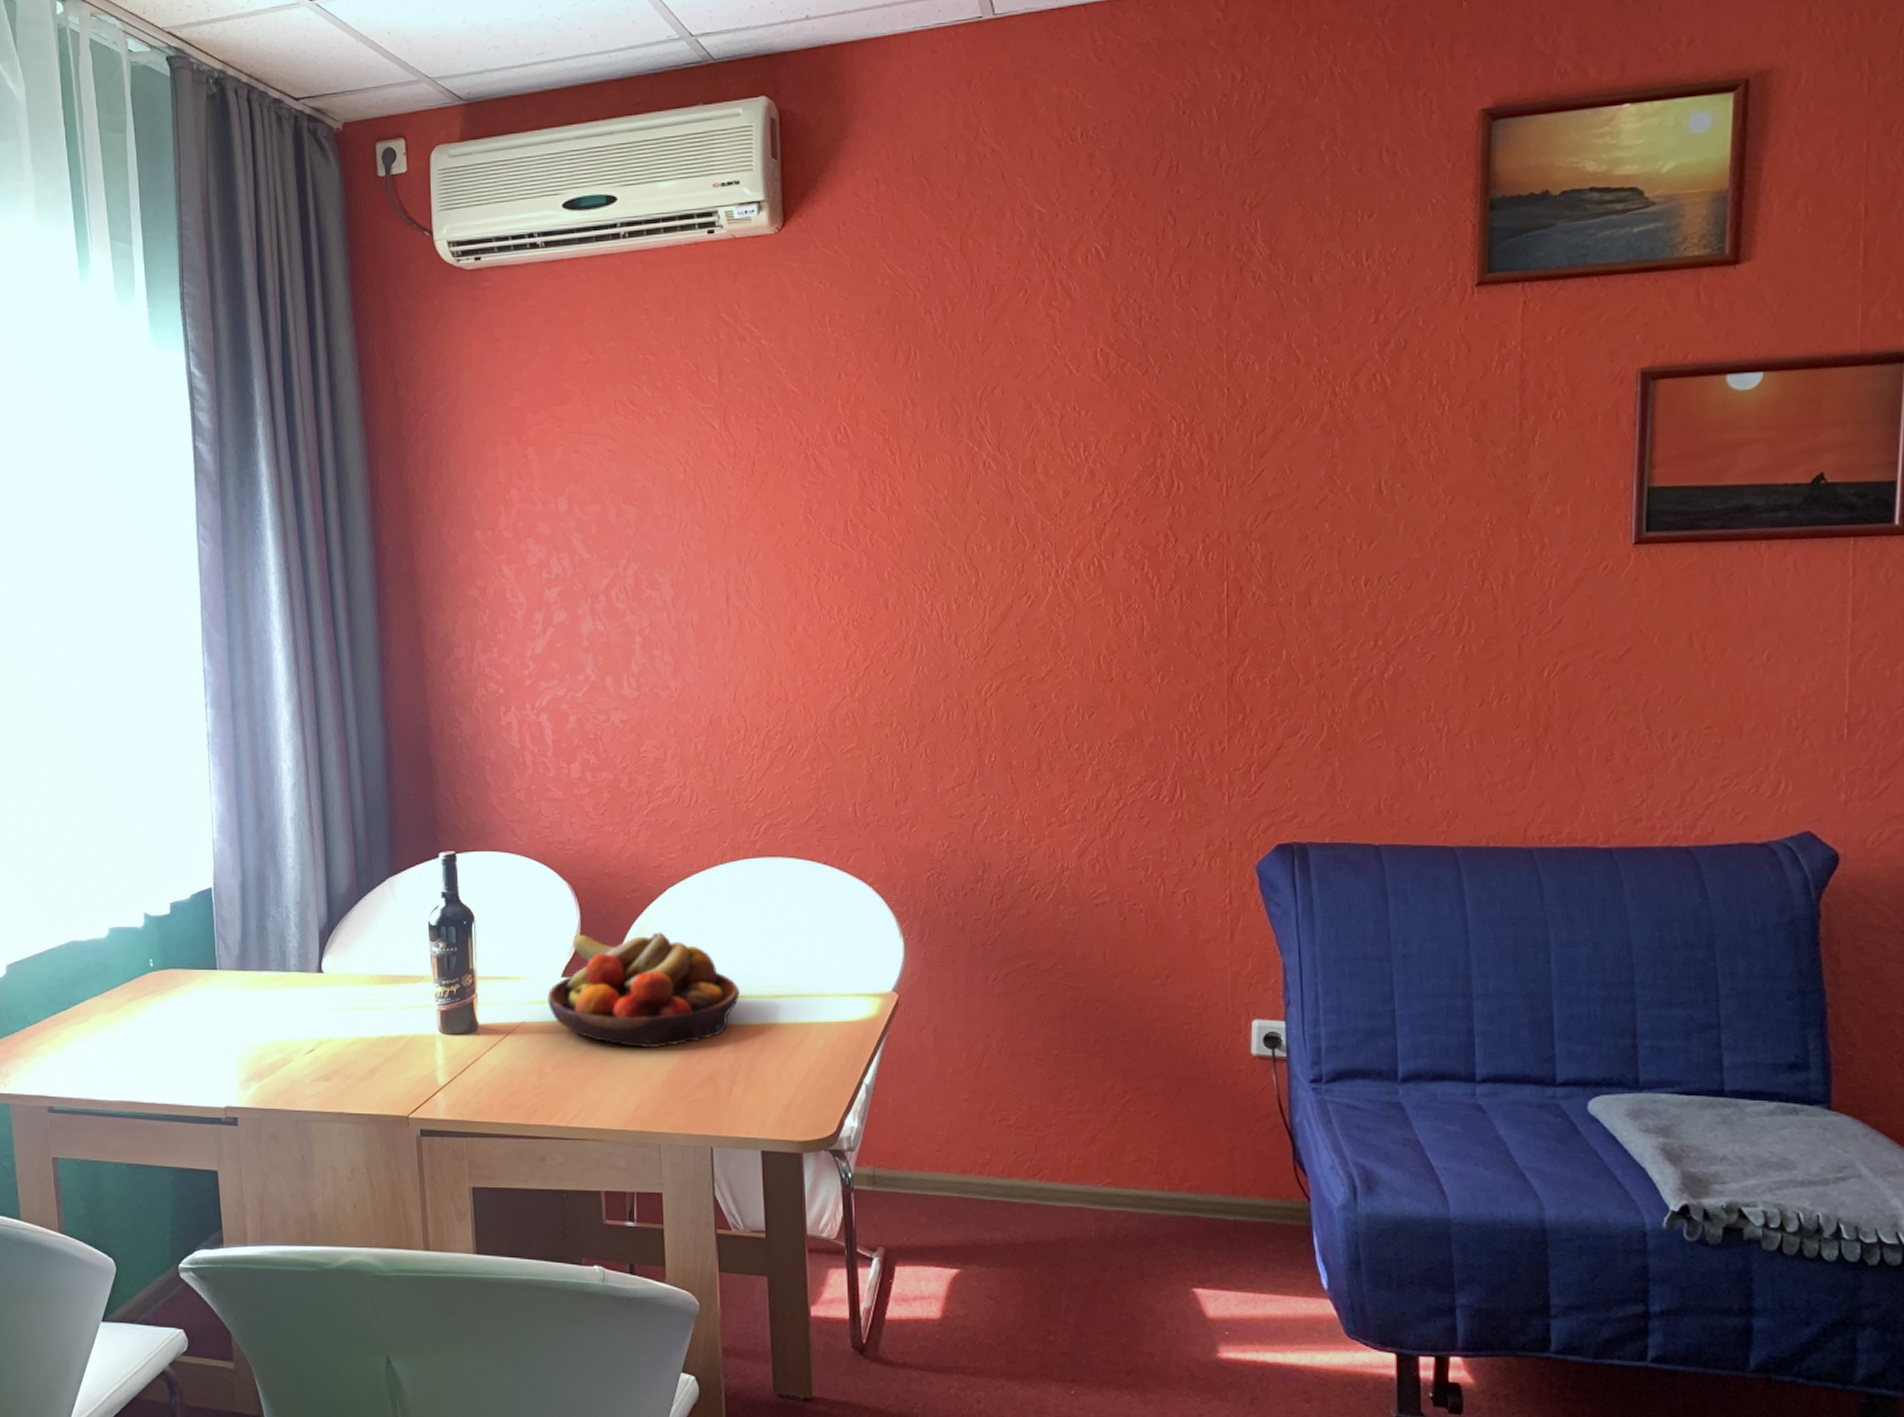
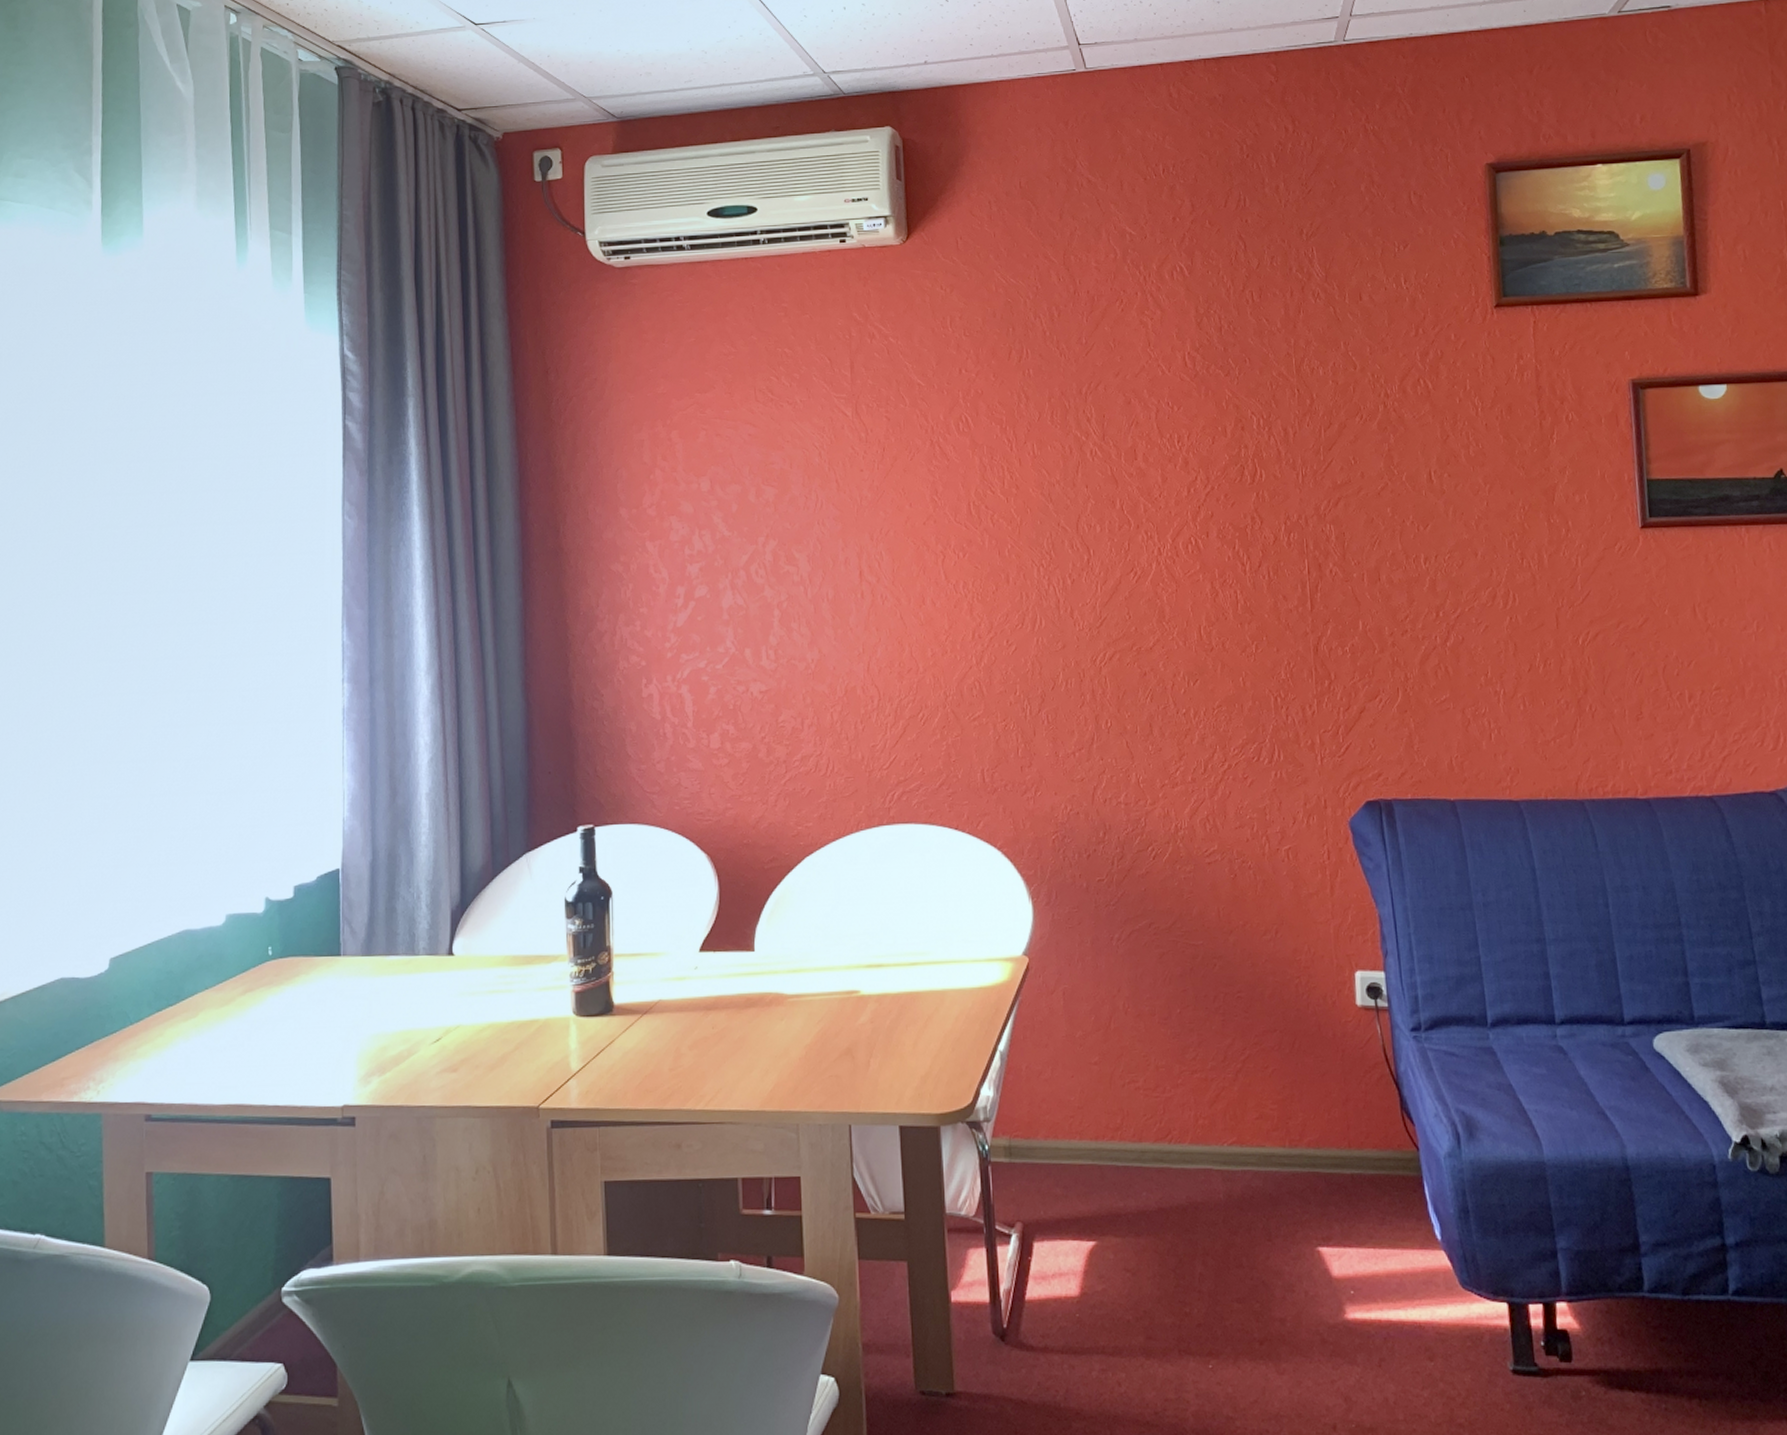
fruit bowl: present [547,932,740,1048] -> none [685,902,876,1023]

